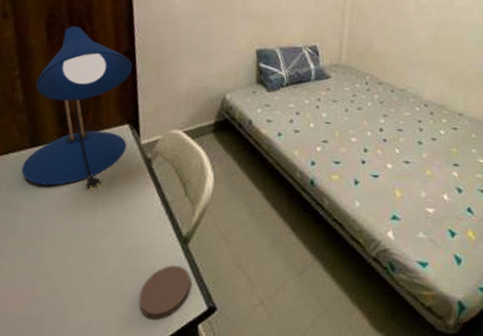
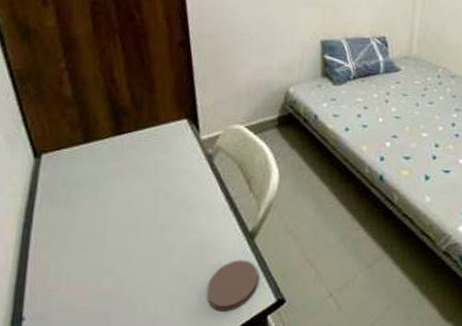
desk lamp: present [21,25,132,191] -> none [76,14,188,187]

